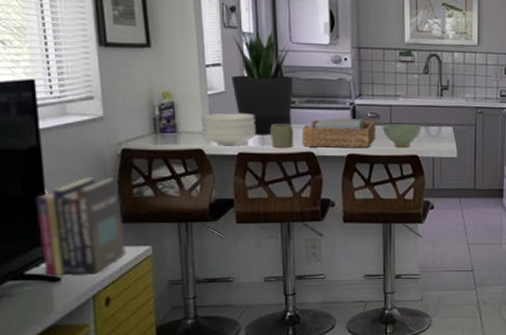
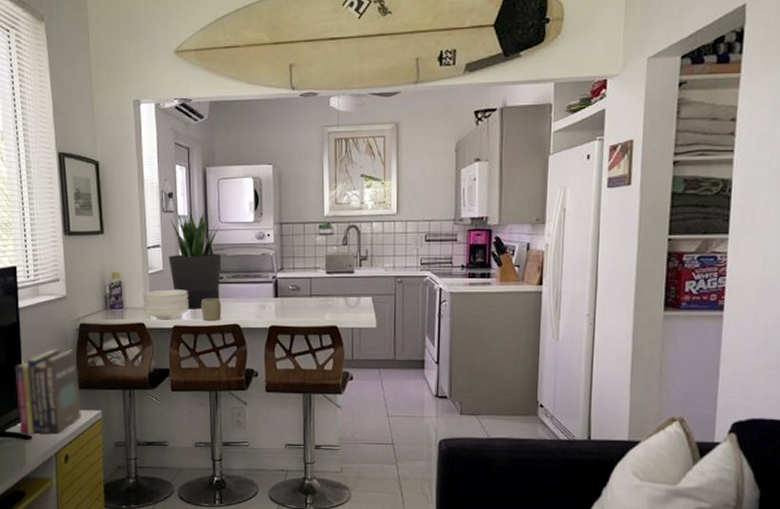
napkin holder: present [302,118,377,148] -> none [229,291,297,320]
bowl: present [382,123,423,147] -> none [302,294,342,318]
toaster: none [405,80,437,103] -> present [324,251,356,274]

